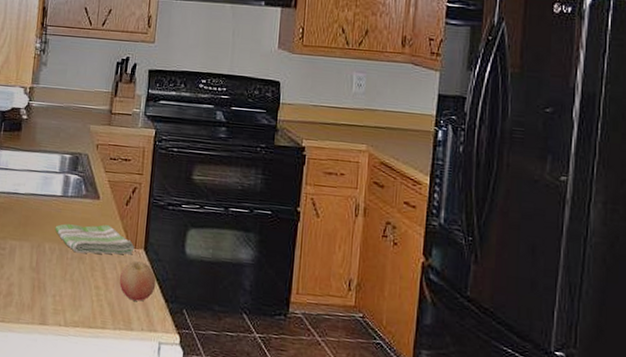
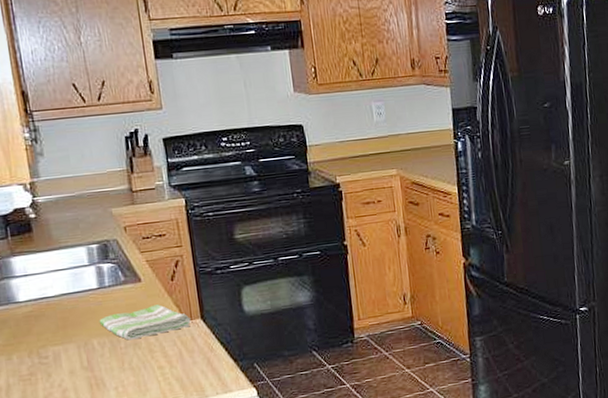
fruit: present [119,261,157,301] -> none [181,330,222,370]

